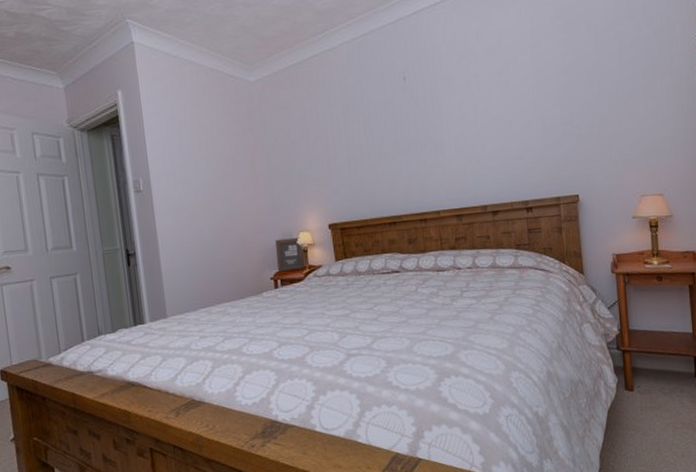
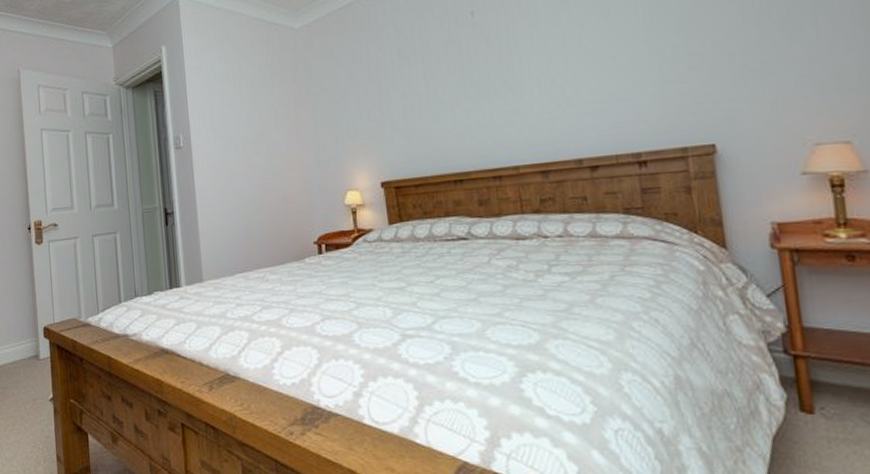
picture frame: present [275,237,306,273] -> none [320,197,354,236]

